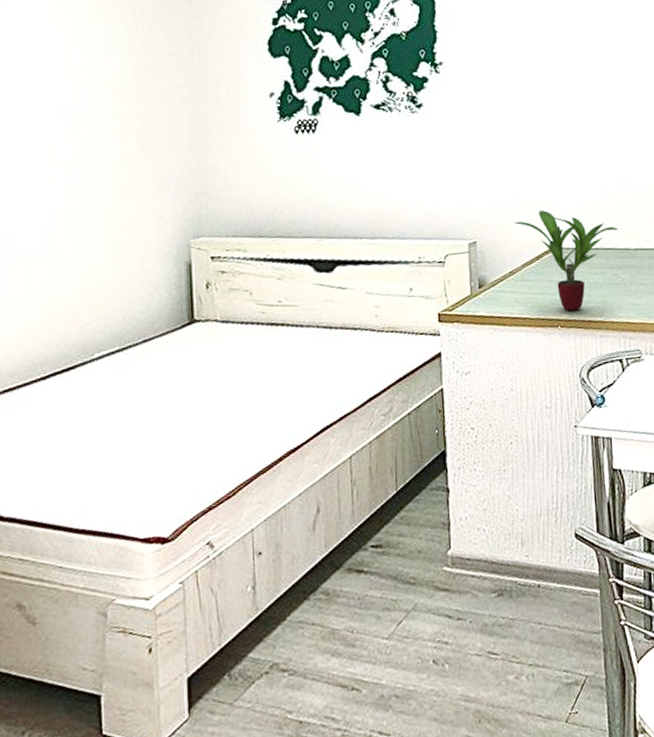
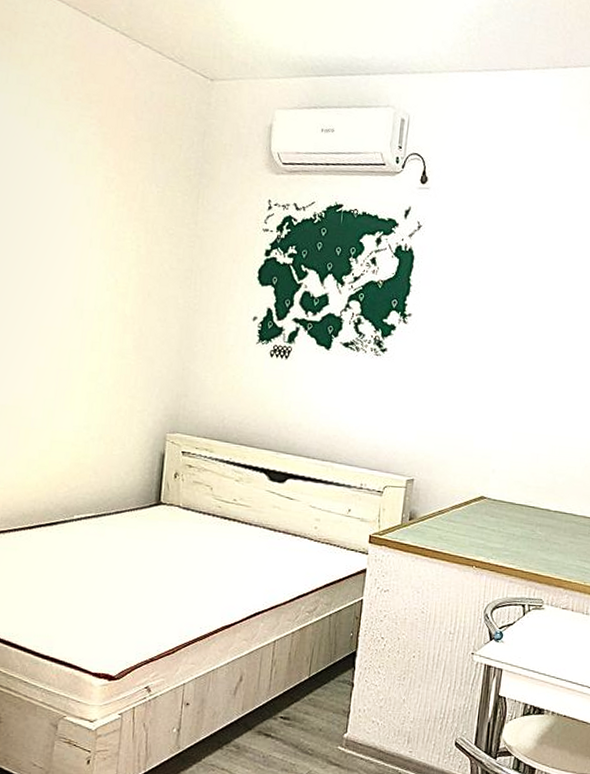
potted plant: present [514,210,619,312] -> none [451,462,544,556]

